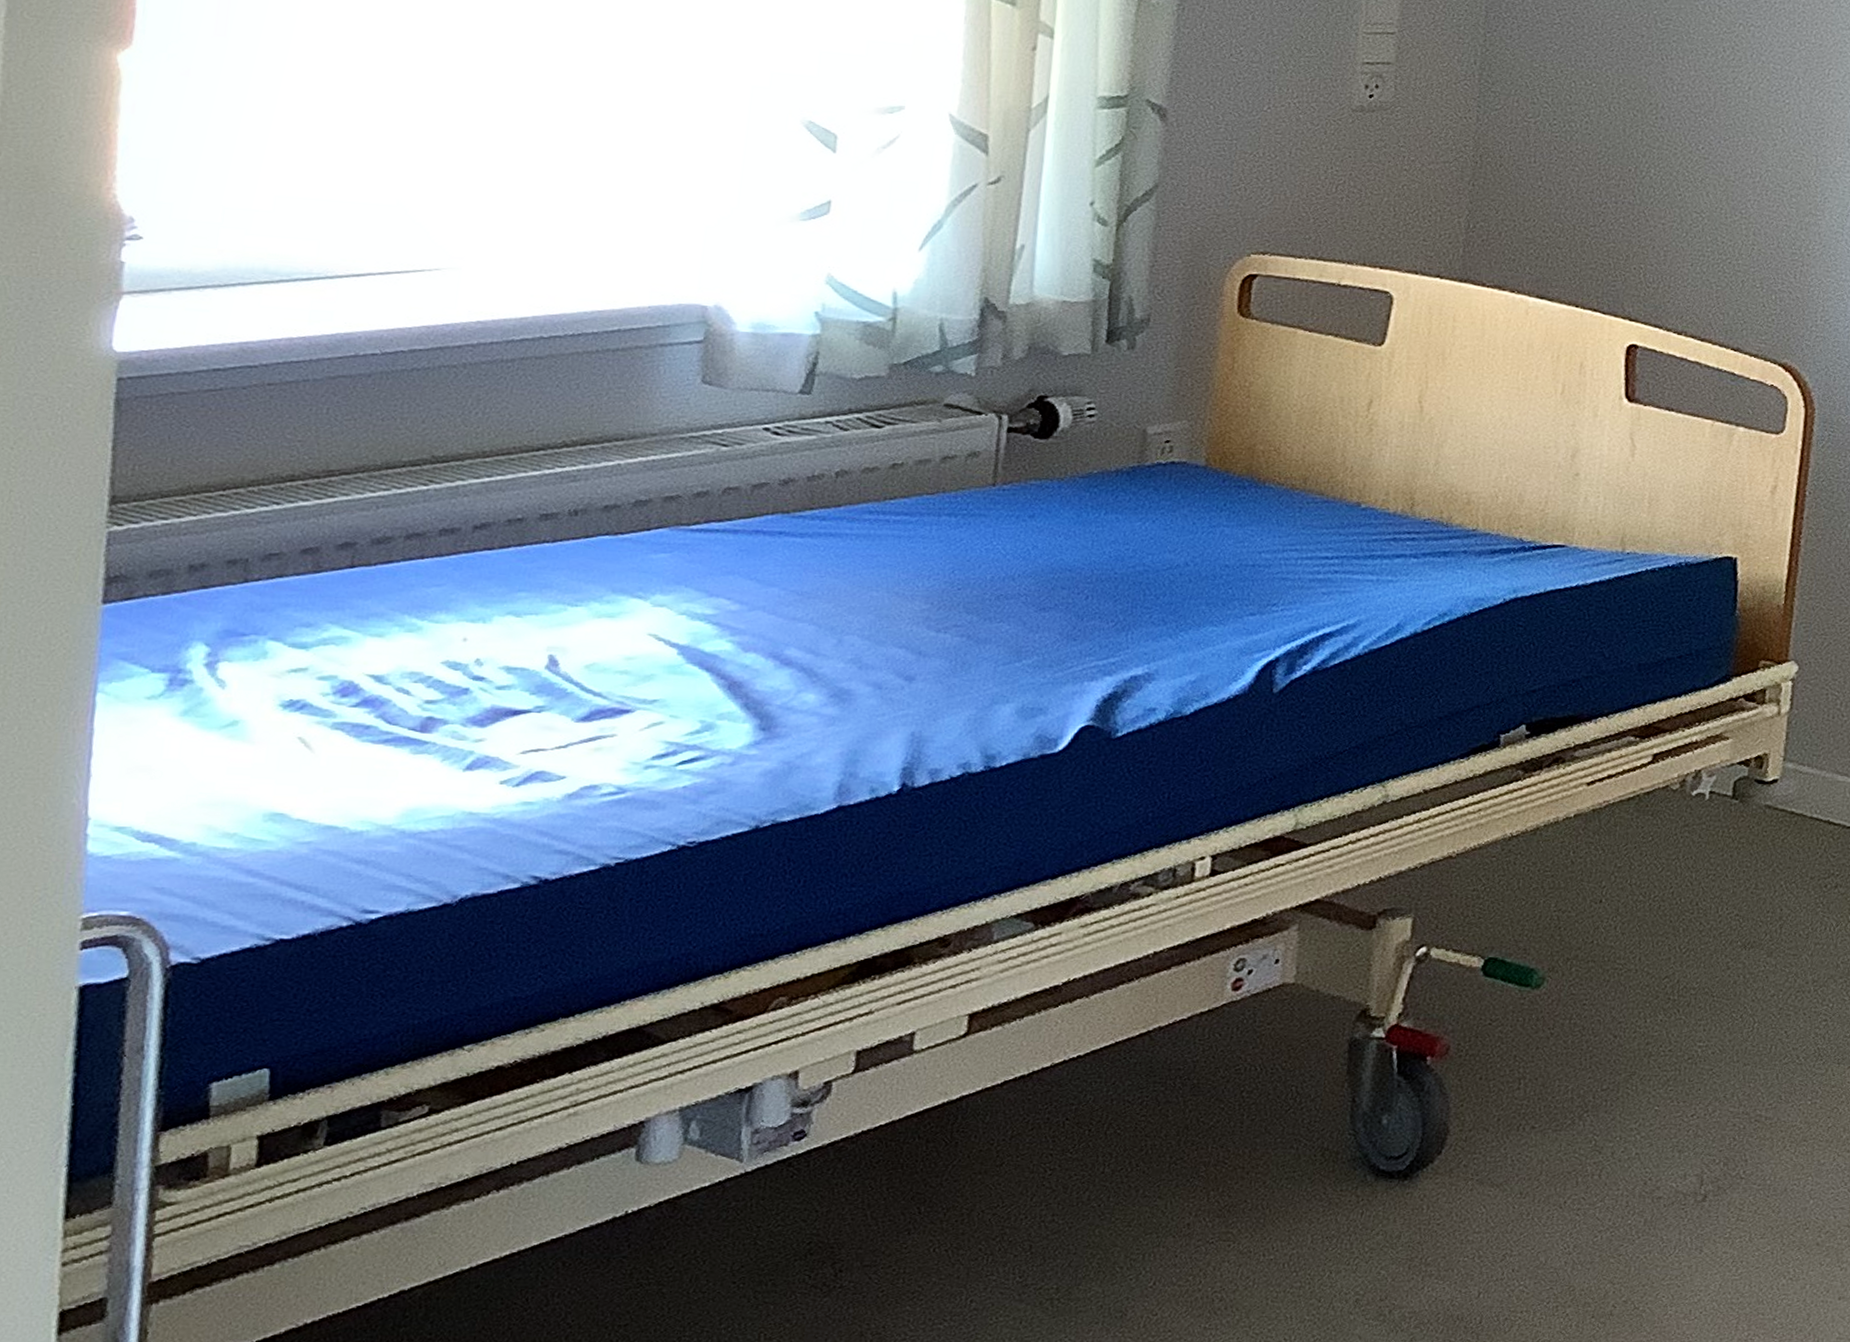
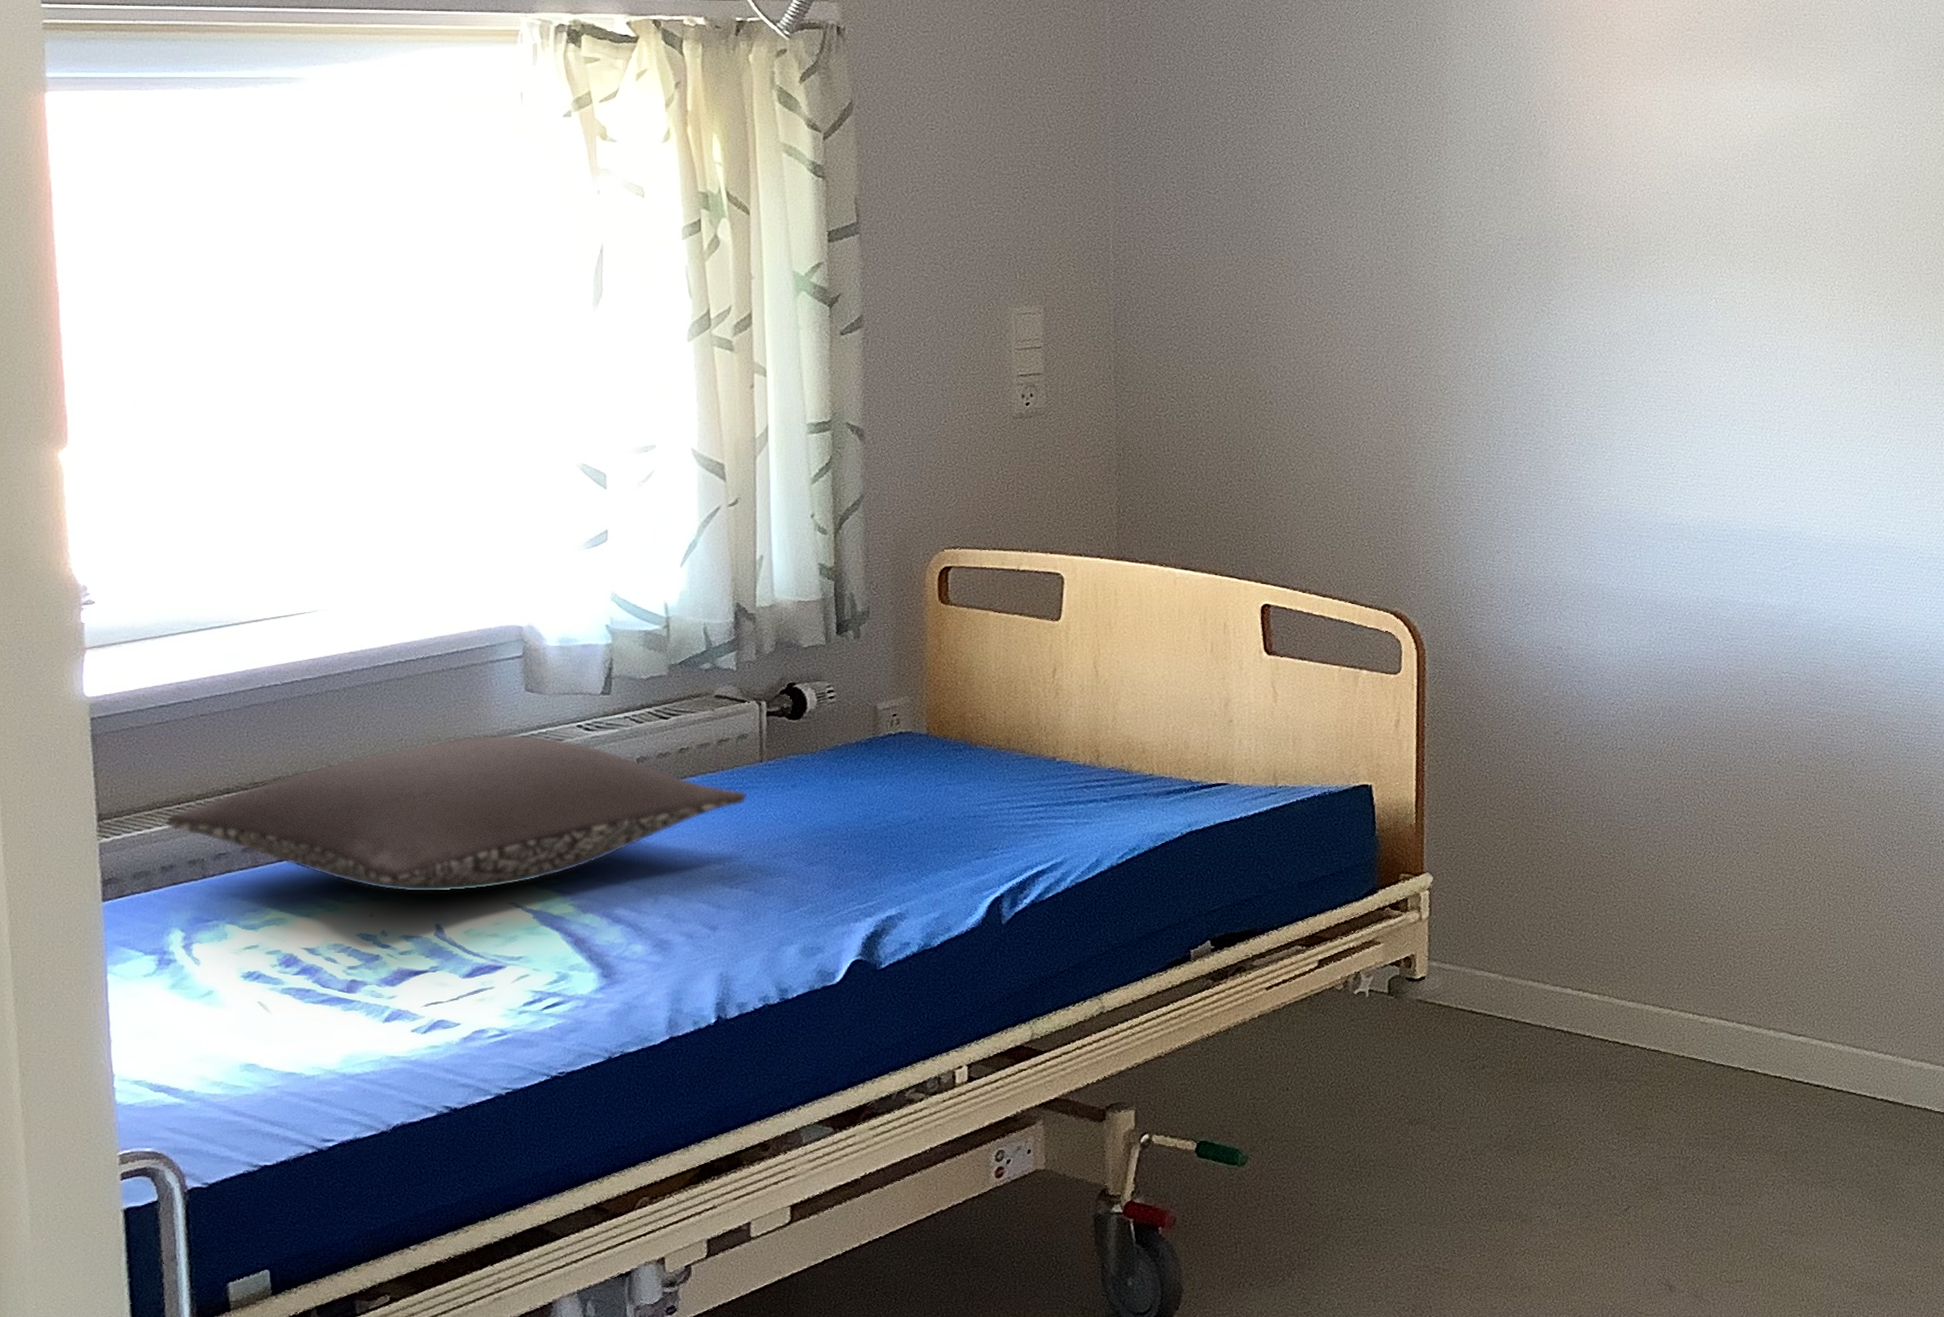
pillow: none [201,432,972,618] -> present [165,735,748,893]

